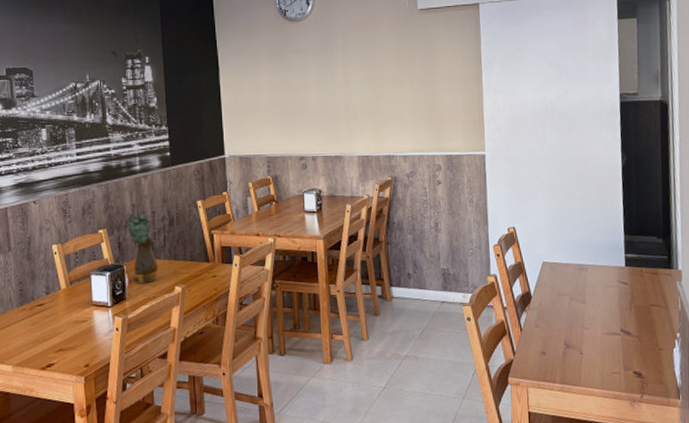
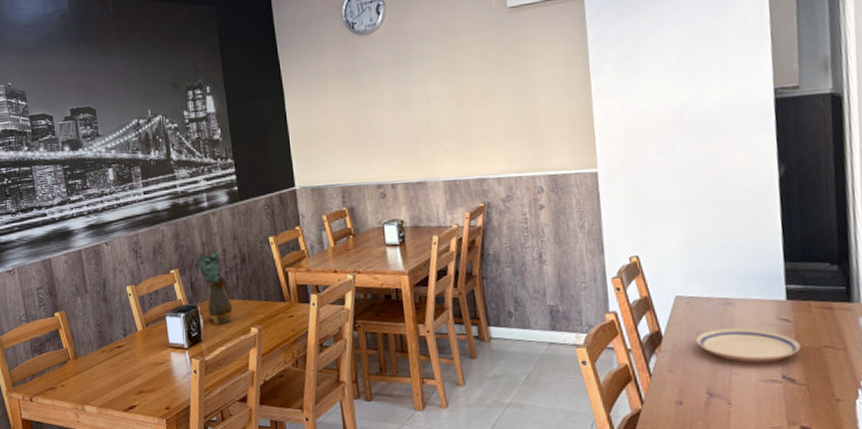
plate: none [557,289,635,319] -> present [696,328,801,364]

